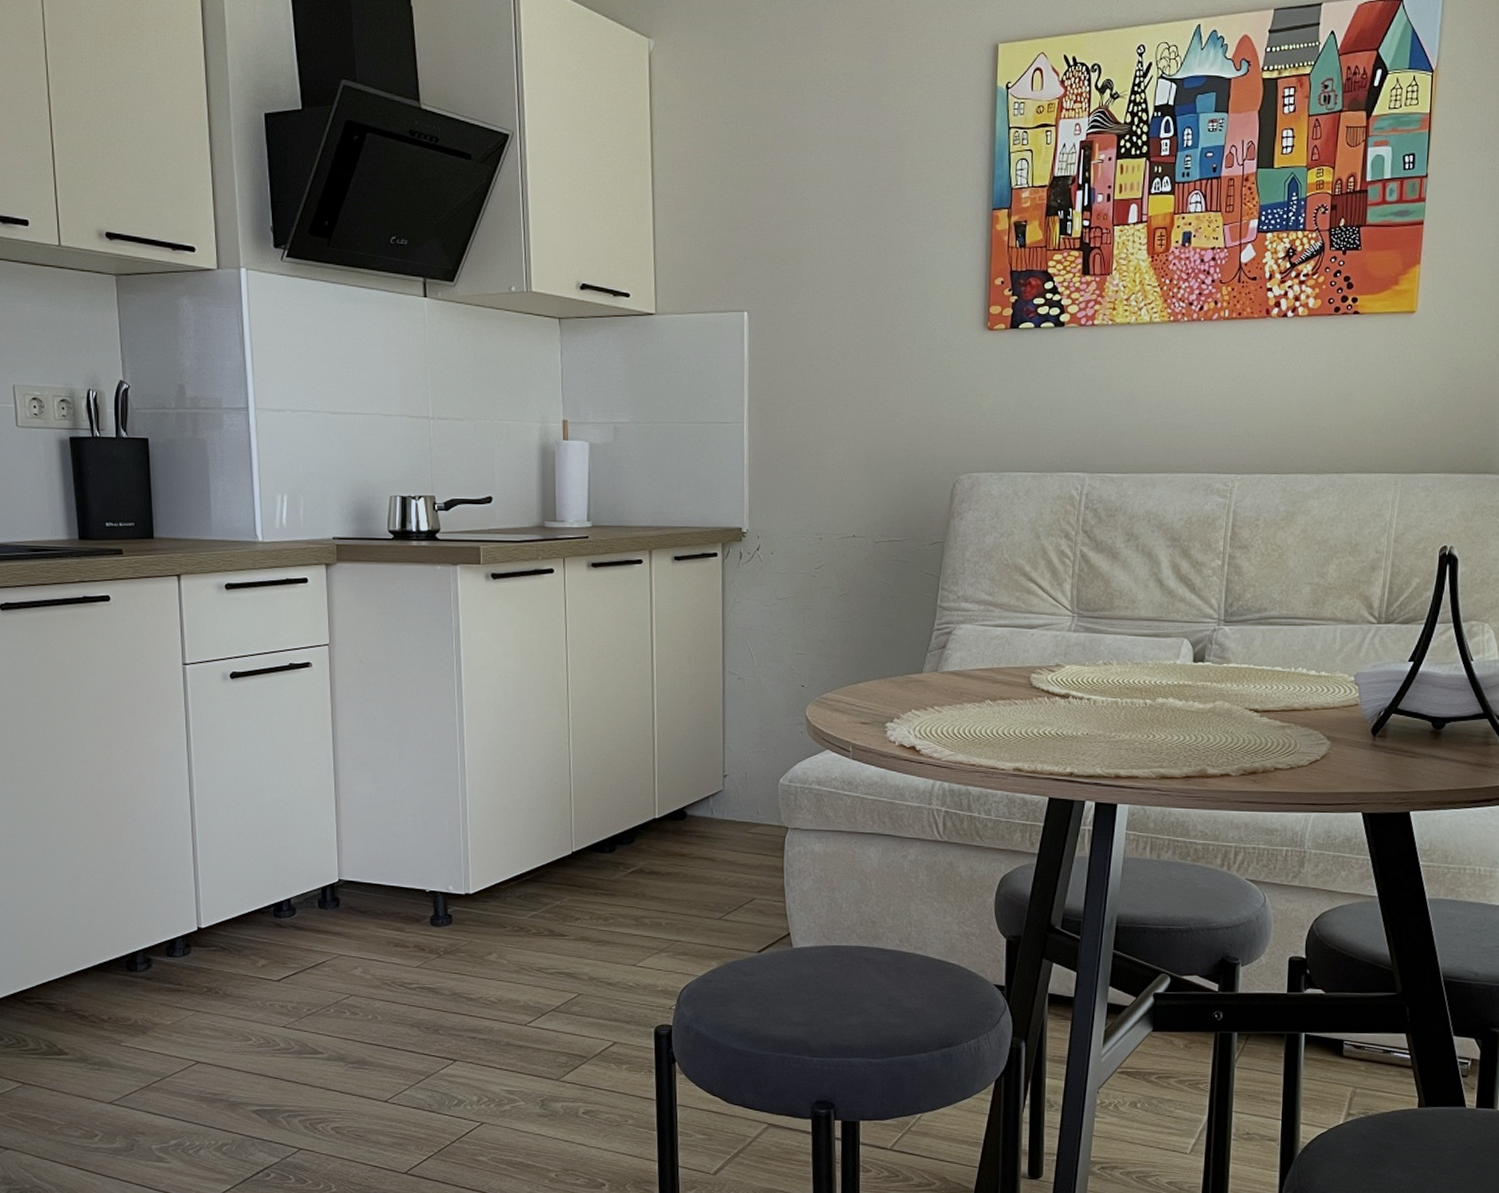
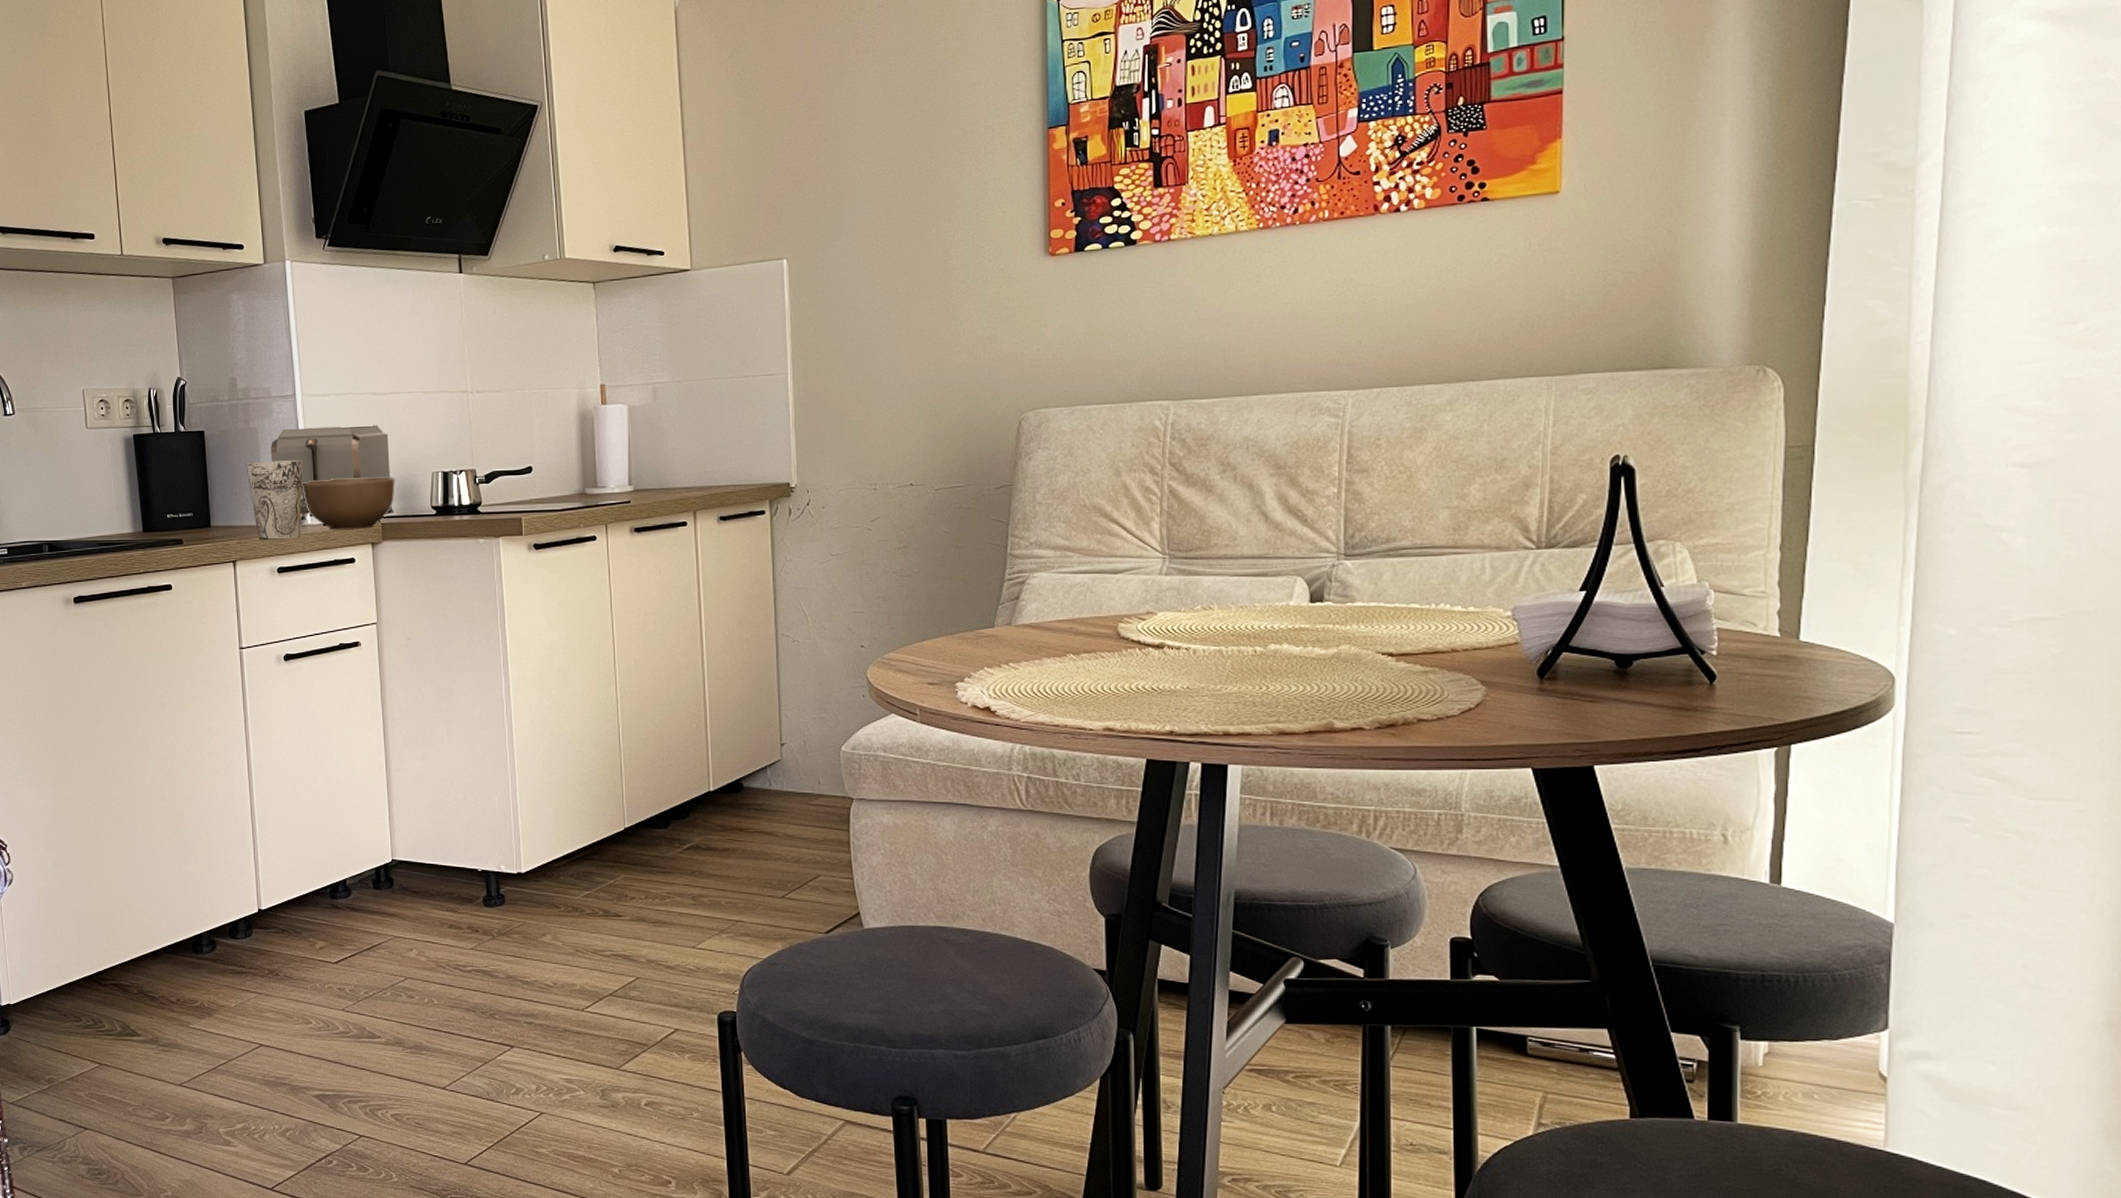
cup: none [193,474,256,556] -> present [246,460,304,541]
toaster: none [221,442,350,541] -> present [271,425,394,524]
bowl: none [253,496,352,550] -> present [302,477,395,531]

